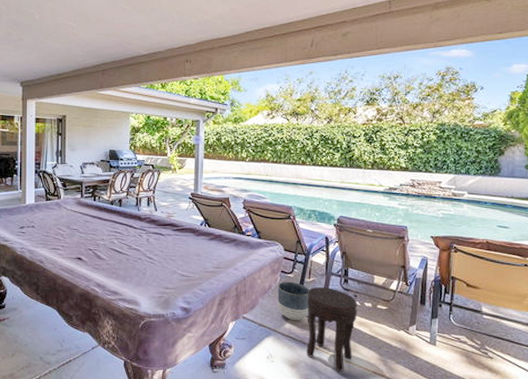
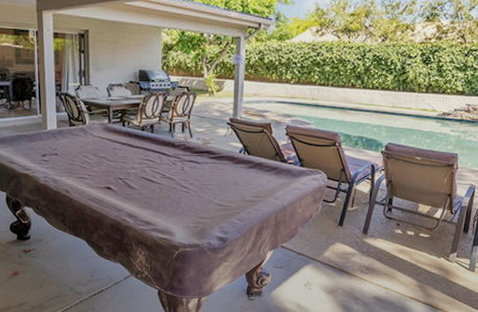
planter: present [277,281,309,321] -> none [317,210,351,250]
side table: present [307,287,357,371] -> none [345,216,399,297]

